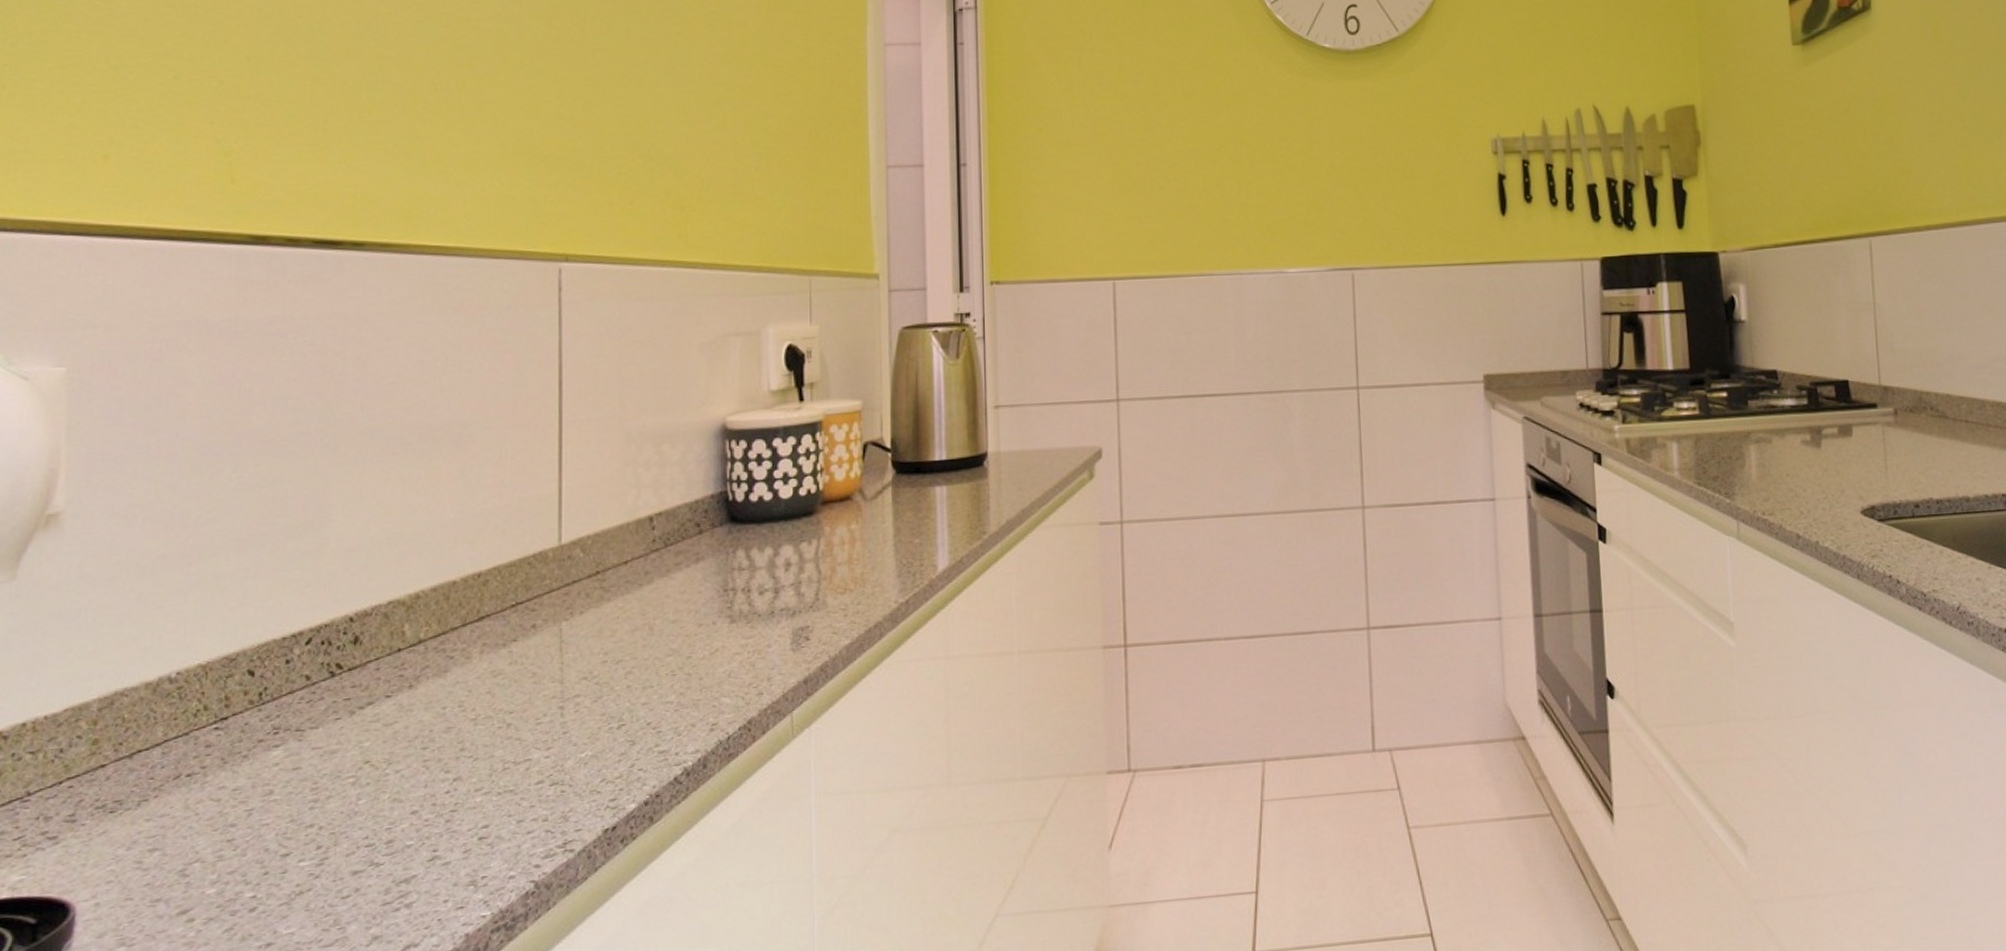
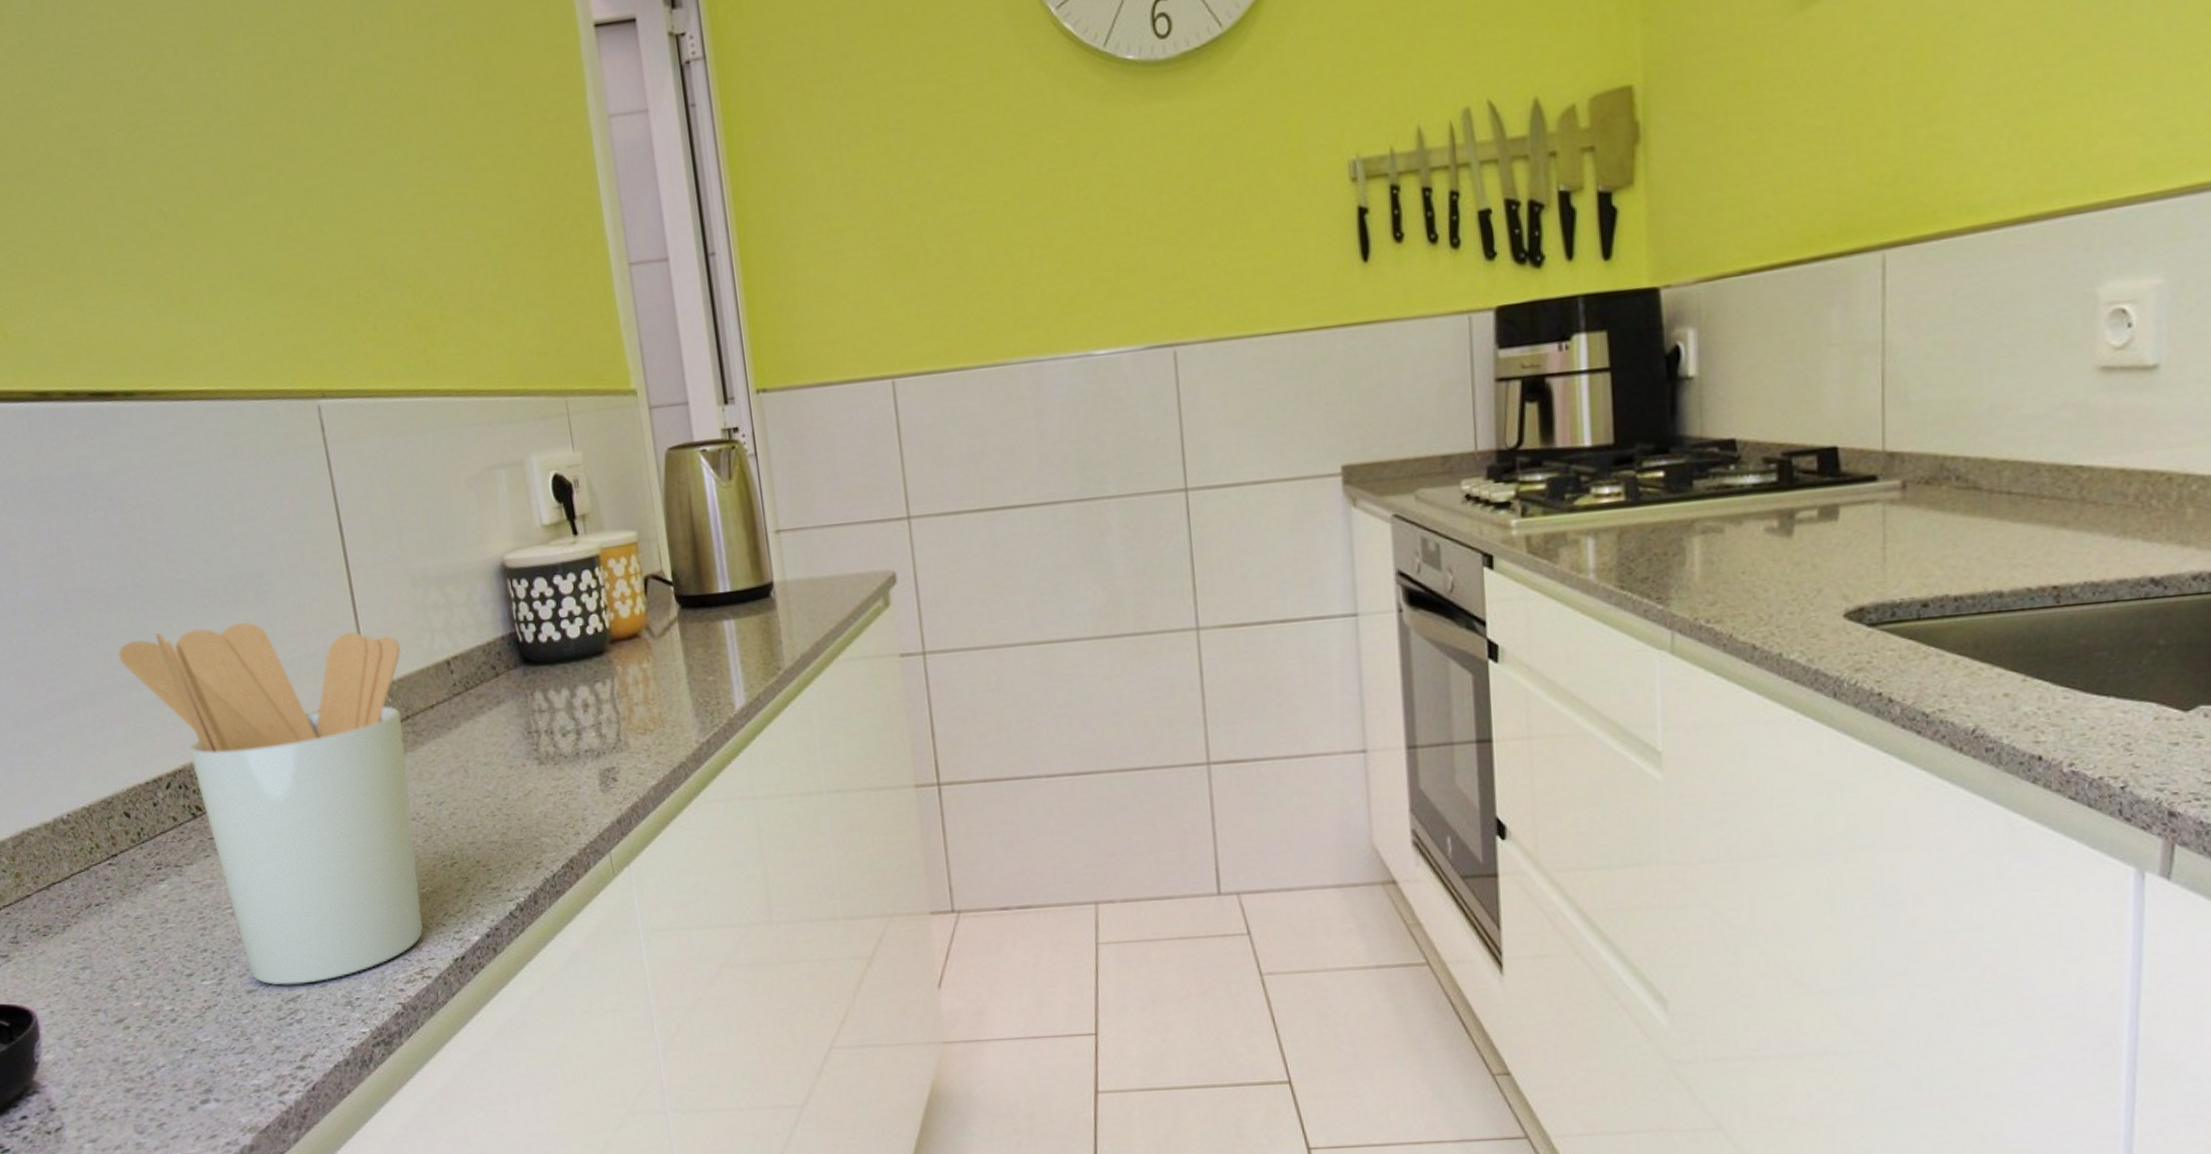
utensil holder: none [281,472,602,864] -> present [117,622,424,985]

